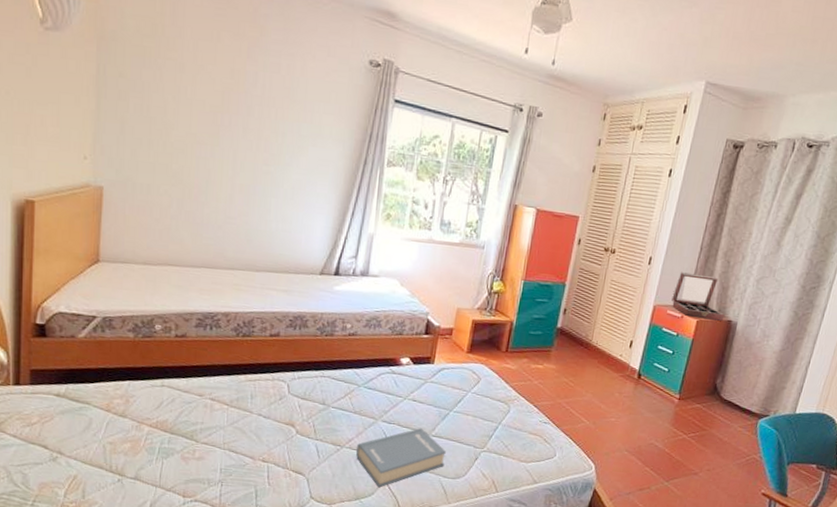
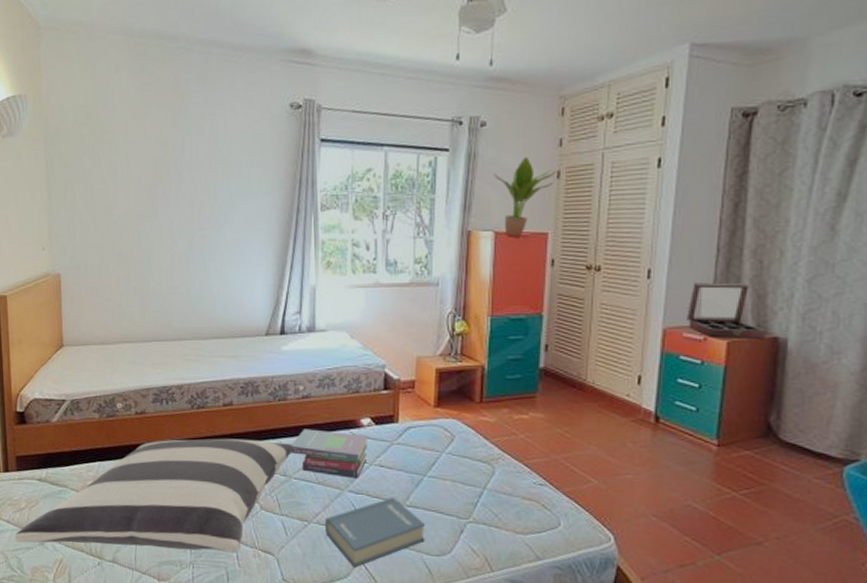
pillow: none [21,364,335,473] -> present [15,438,294,554]
books: none [332,363,405,411] -> present [291,429,367,479]
potted plant: none [542,149,593,218] -> present [493,156,557,238]

